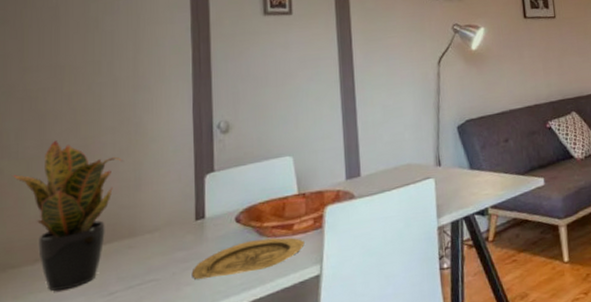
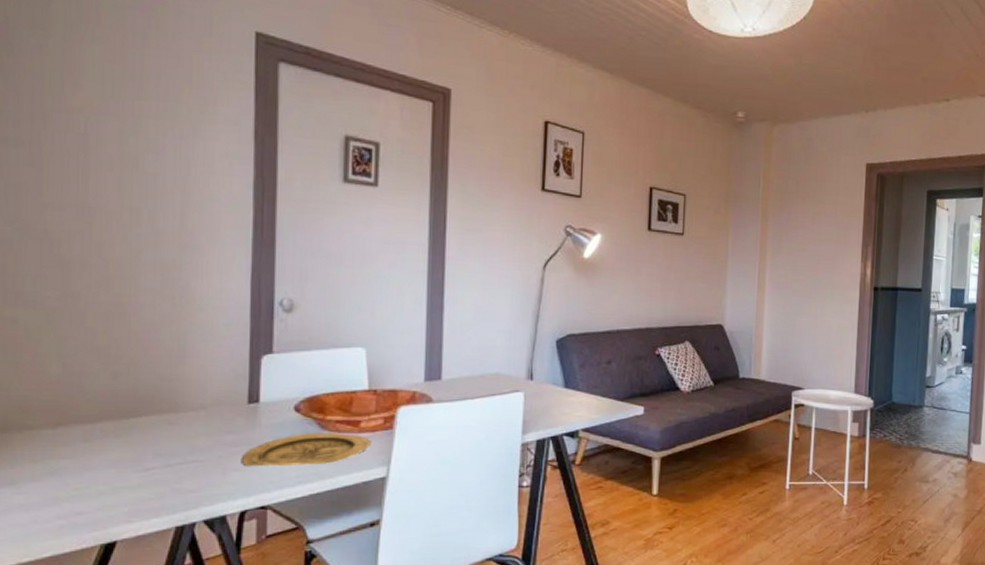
potted plant: present [13,140,123,292] -> none [30,294,165,460]

